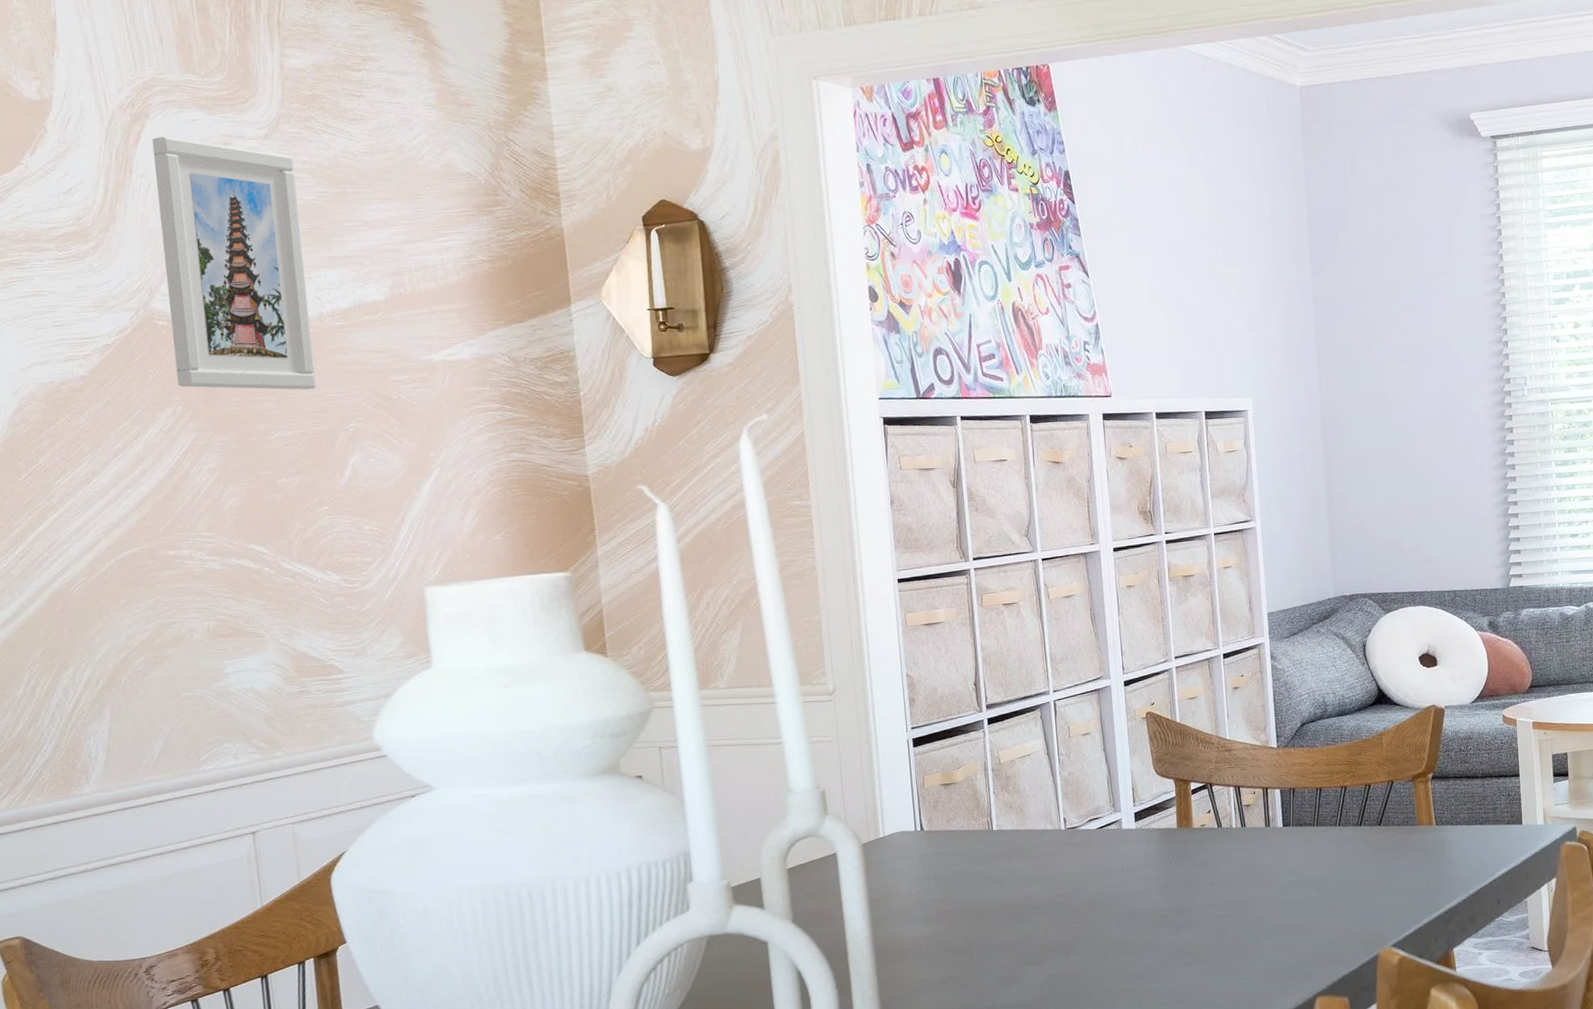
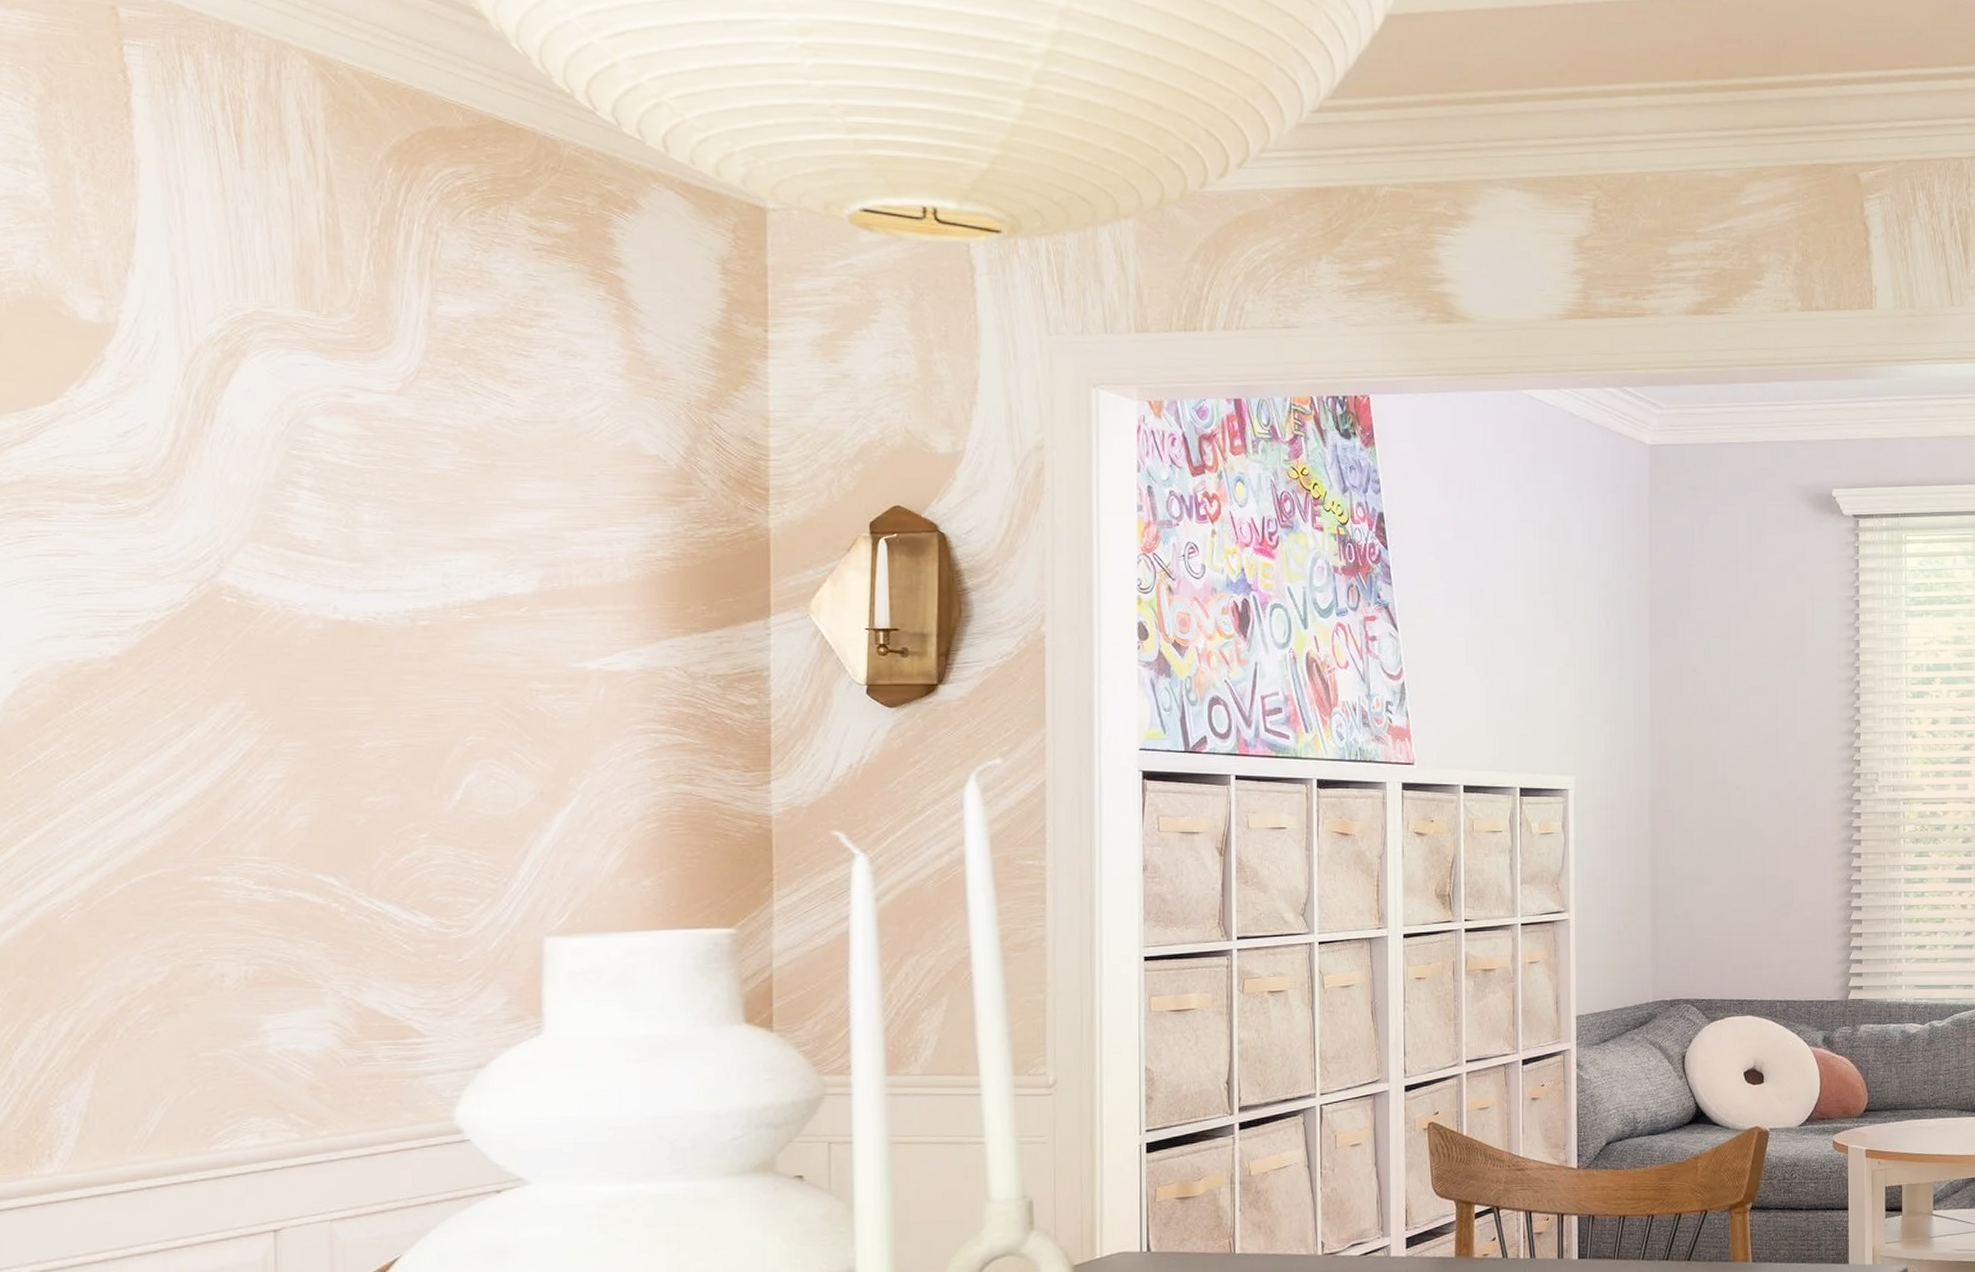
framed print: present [151,136,317,390] -> none [243,380,432,692]

